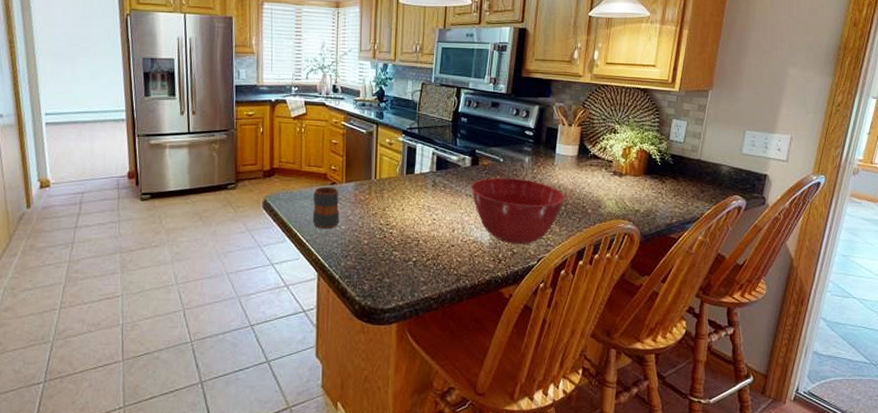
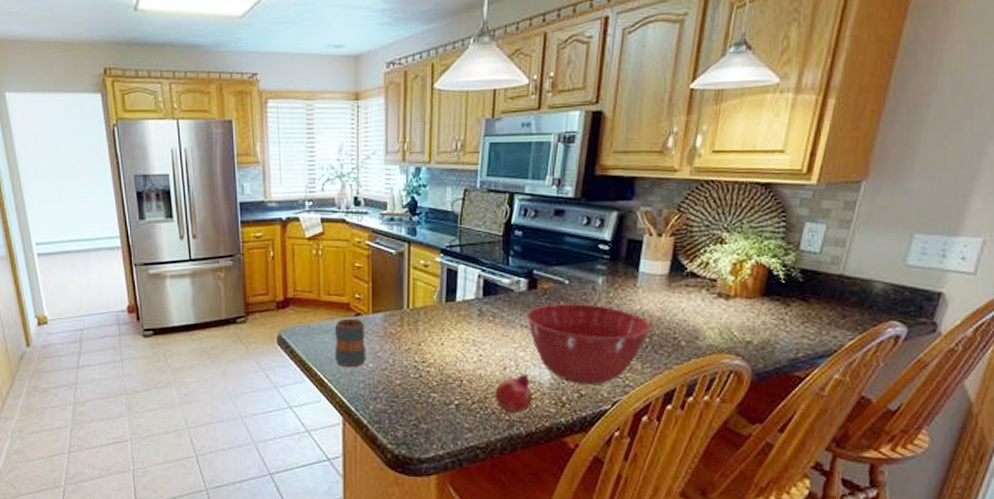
fruit: none [445,235,475,269] -> present [494,374,532,414]

